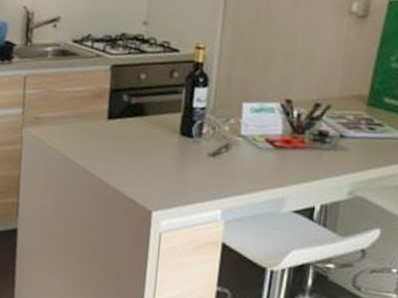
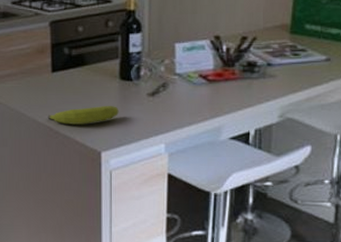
fruit: none [98,161,176,180] -> present [47,105,119,125]

